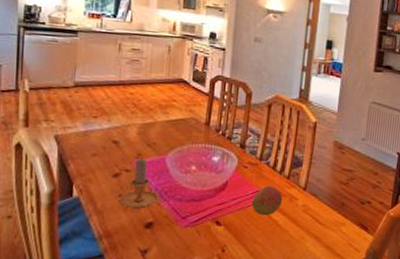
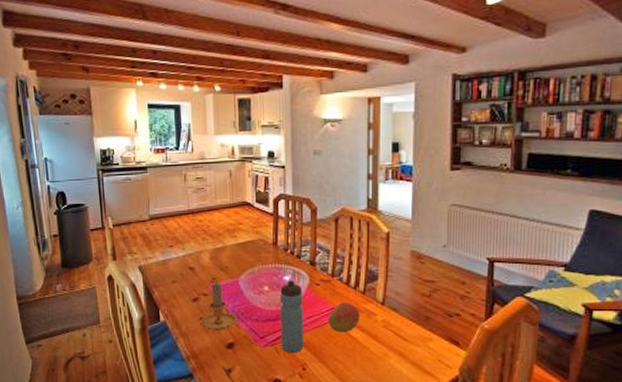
water bottle: none [203,161,230,235] -> present [279,280,303,354]

